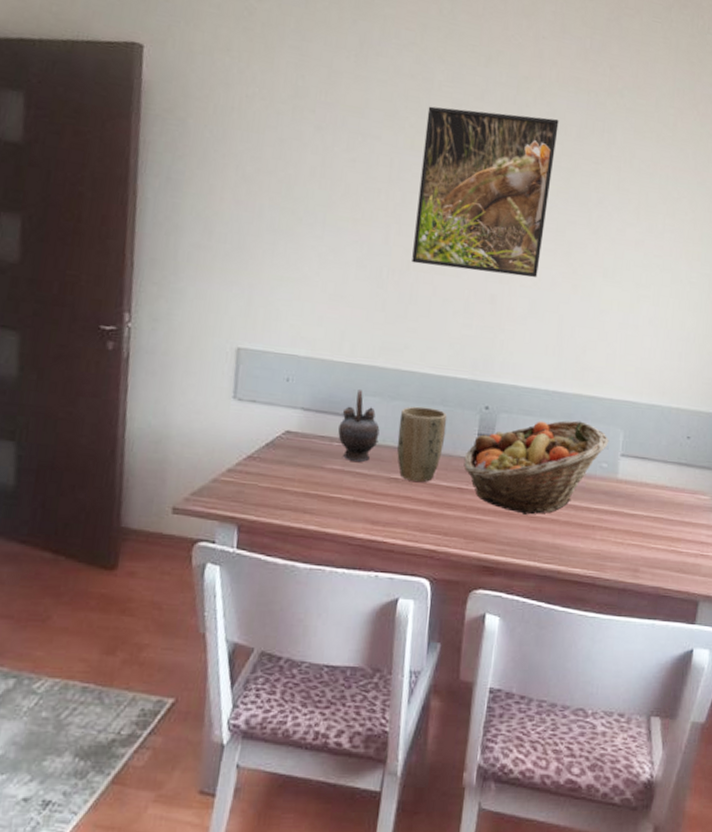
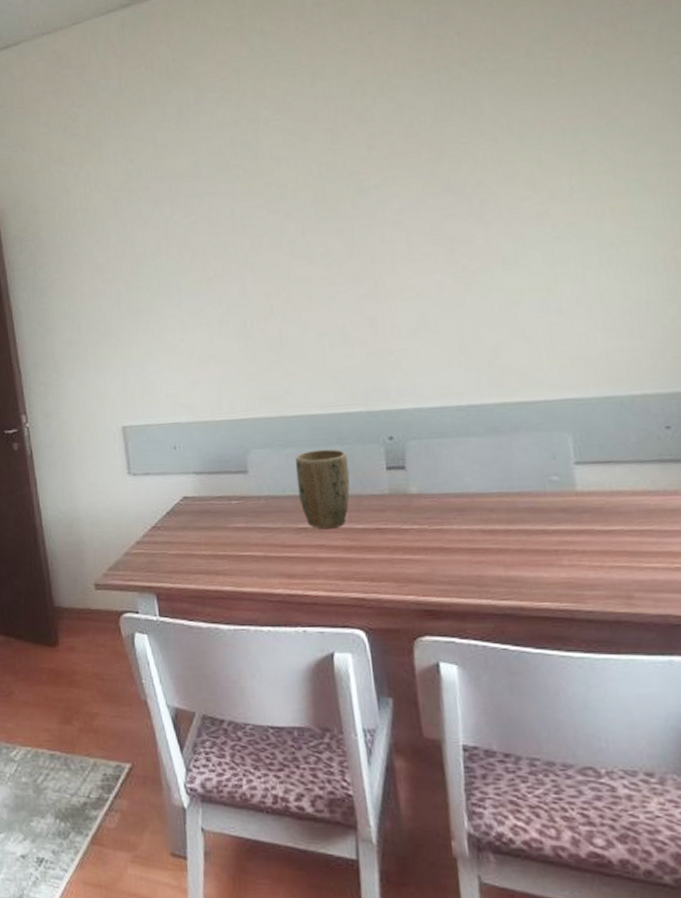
teapot: present [338,390,380,462] -> none [234,444,278,517]
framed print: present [412,106,559,278] -> none [259,111,420,306]
fruit basket: present [463,420,609,515] -> none [376,432,555,548]

